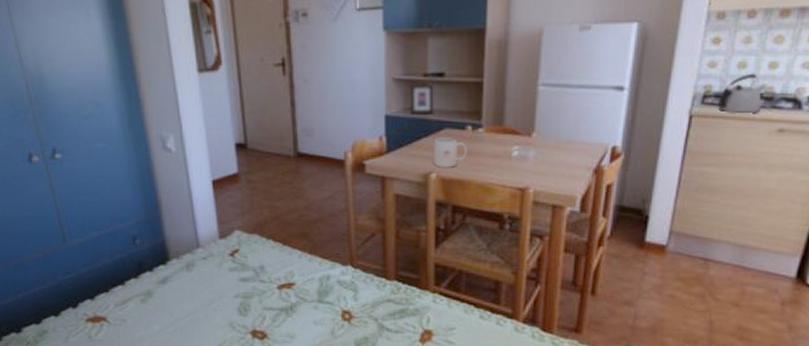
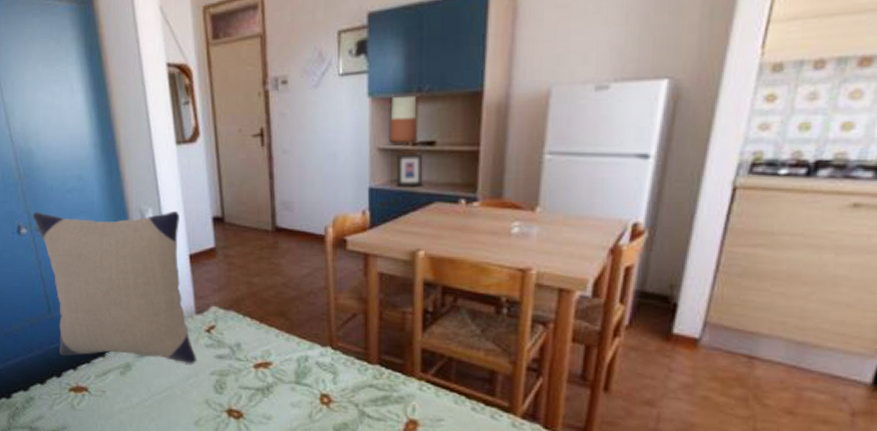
pillow: none [45,137,220,287] -> present [33,210,196,363]
vase: none [404,29,428,73] -> present [390,95,417,143]
mug: present [432,137,467,168] -> none [420,212,460,245]
kettle: present [717,73,768,114] -> none [770,136,839,186]

